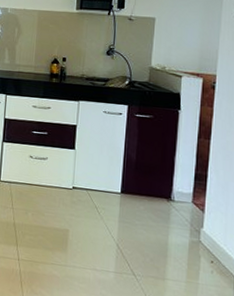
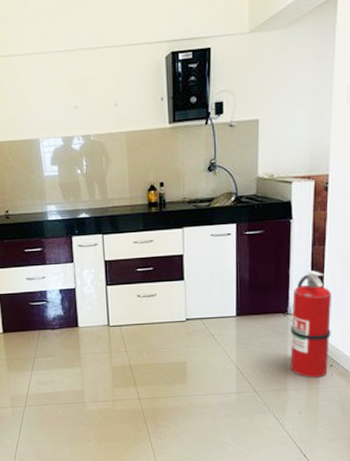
fire extinguisher: none [170,161,215,273] -> present [290,270,331,378]

